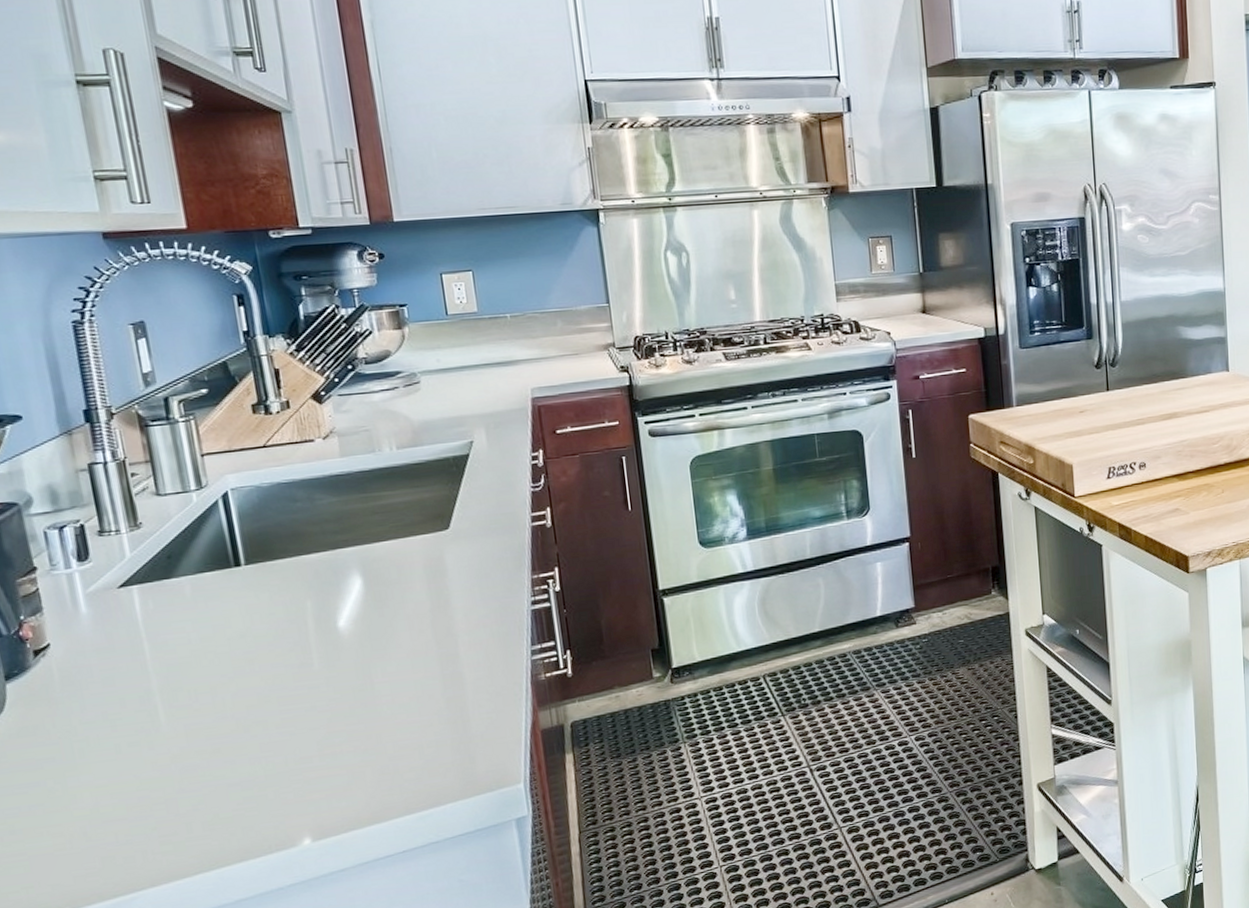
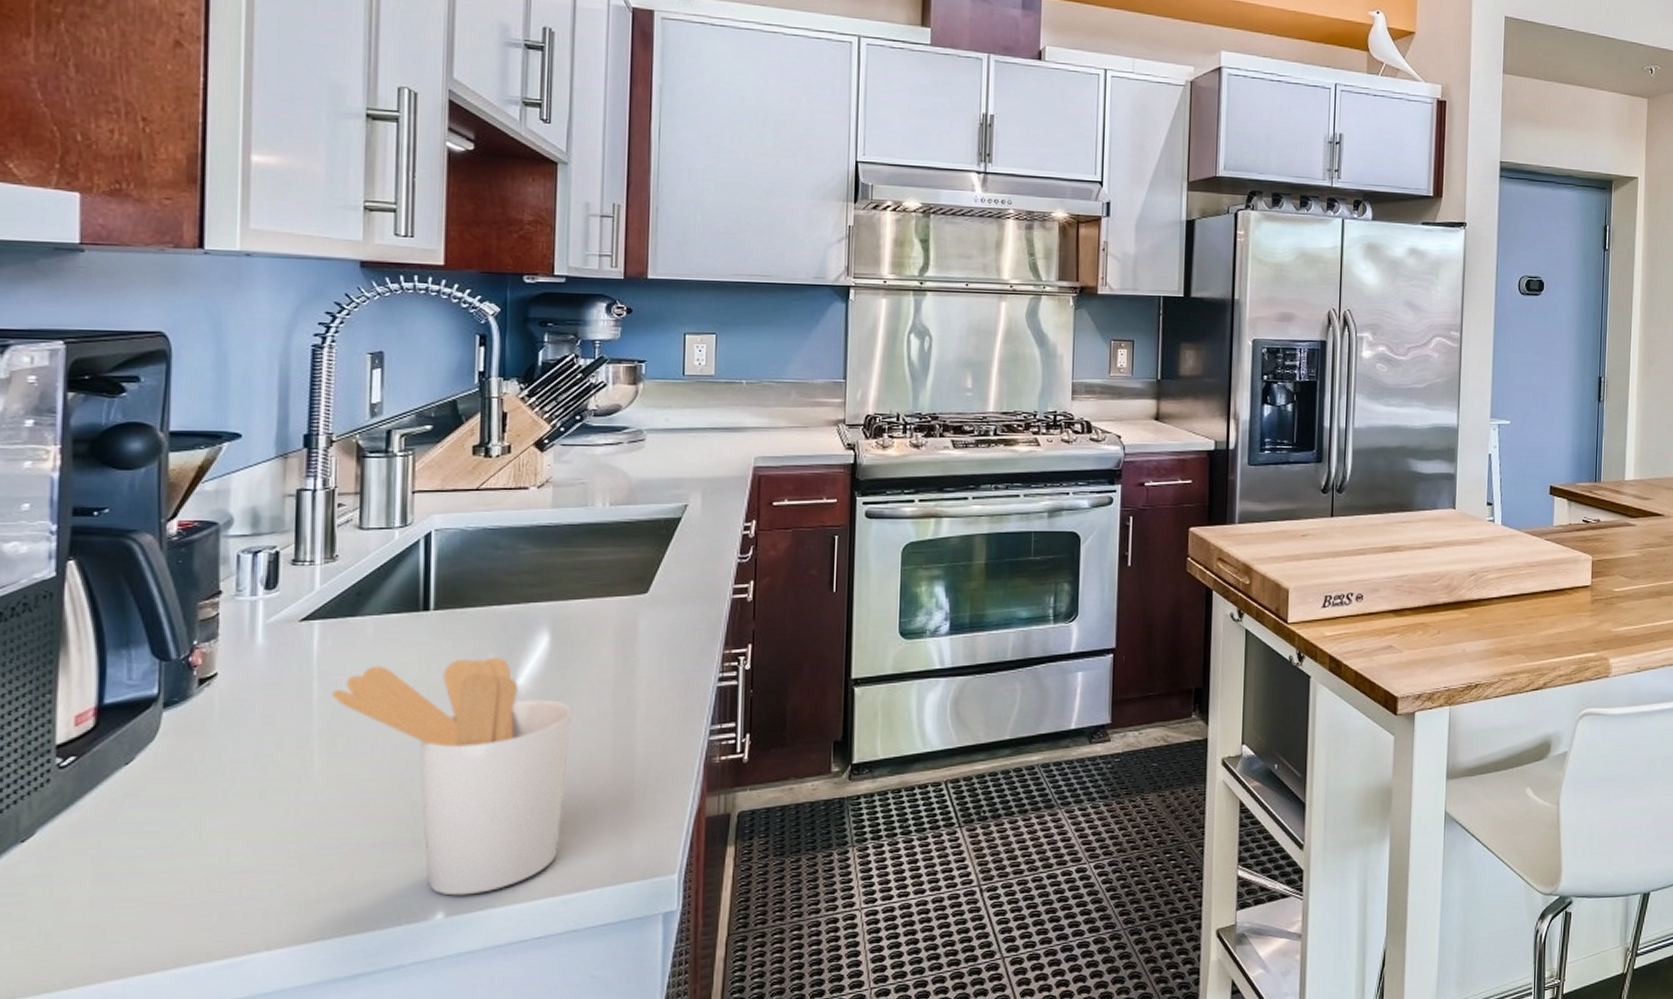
utensil holder: none [163,602,408,823] -> present [332,656,573,896]

